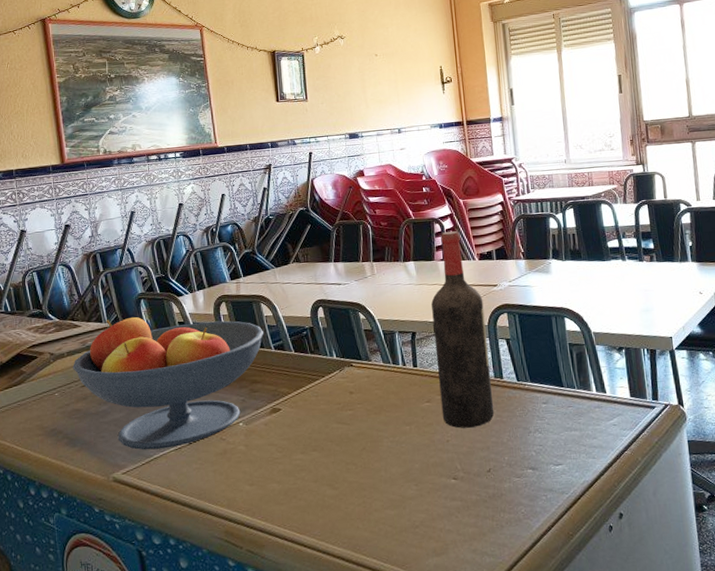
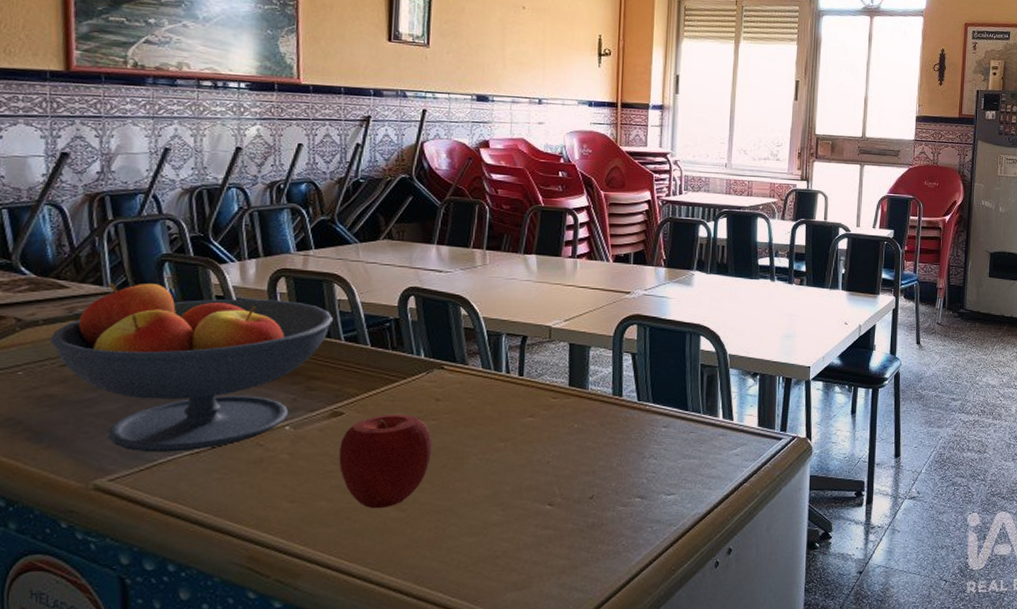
apple: none [281,407,352,489] -> present [339,414,432,509]
wine bottle: present [431,231,495,429] -> none [545,226,612,449]

